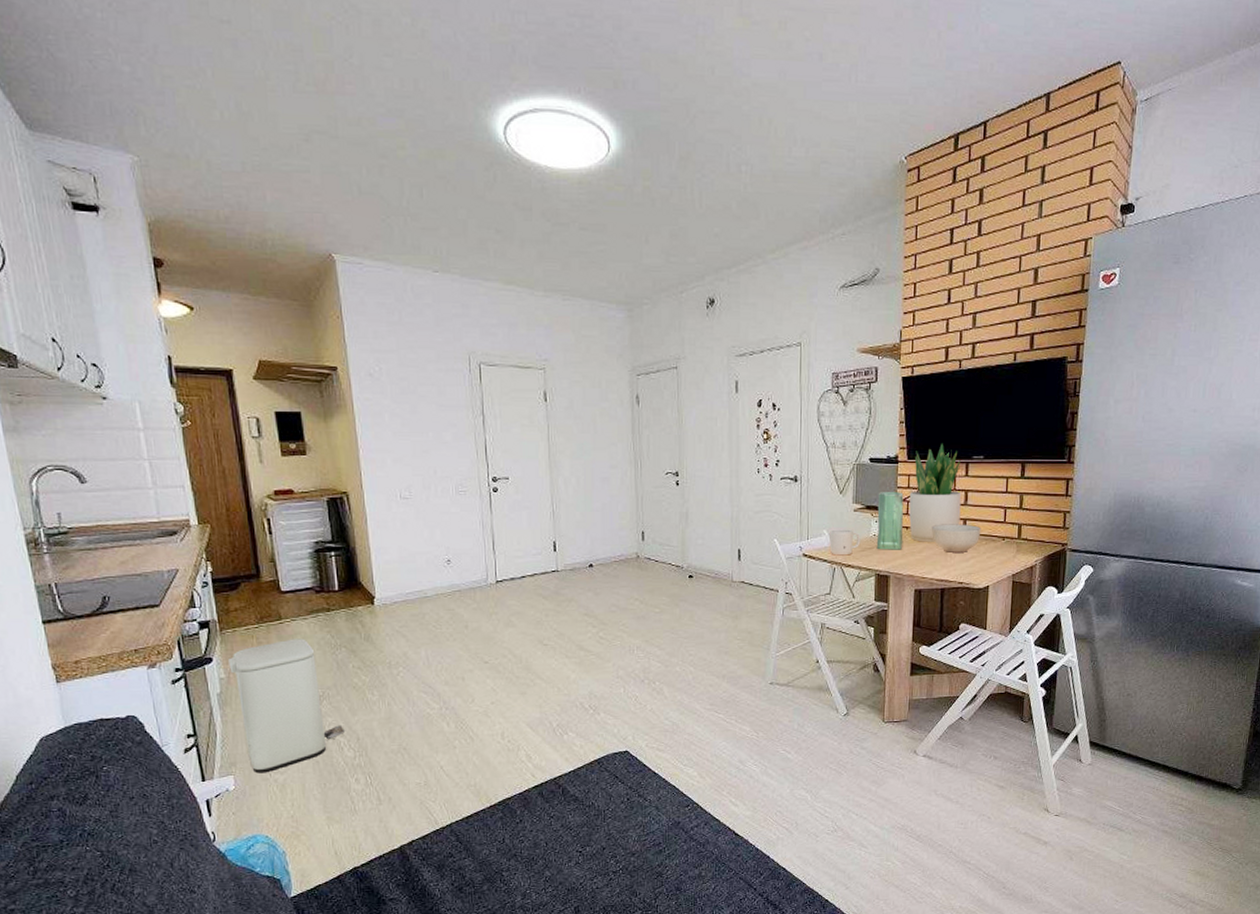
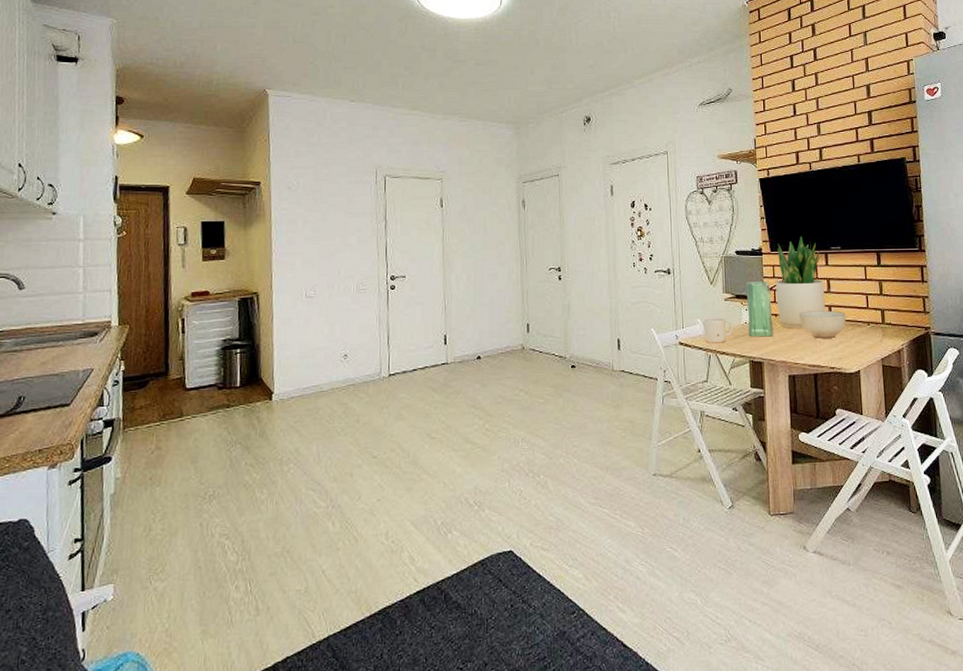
pedal bin: present [228,639,345,774] -> none [126,436,230,581]

